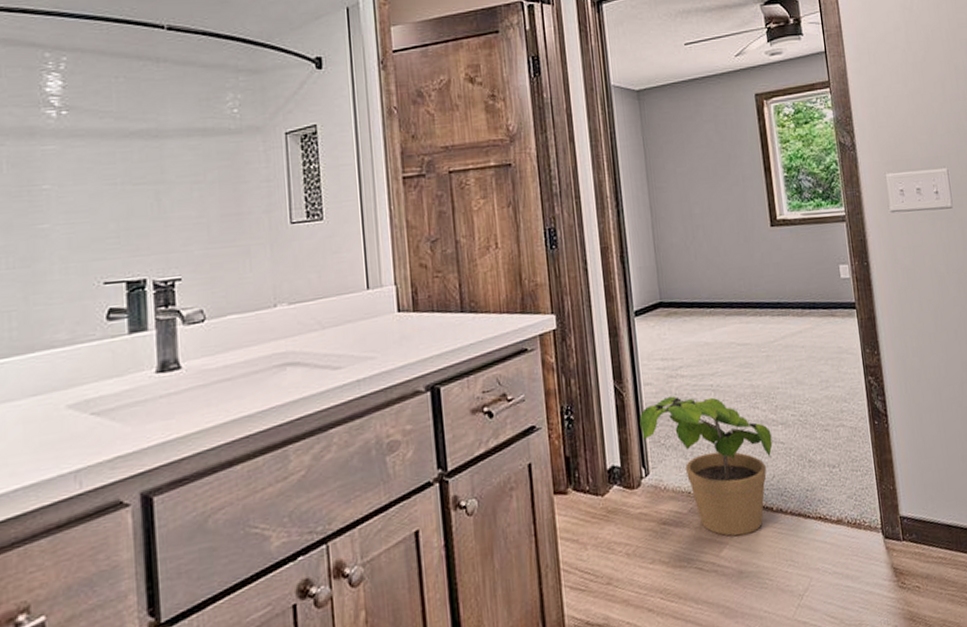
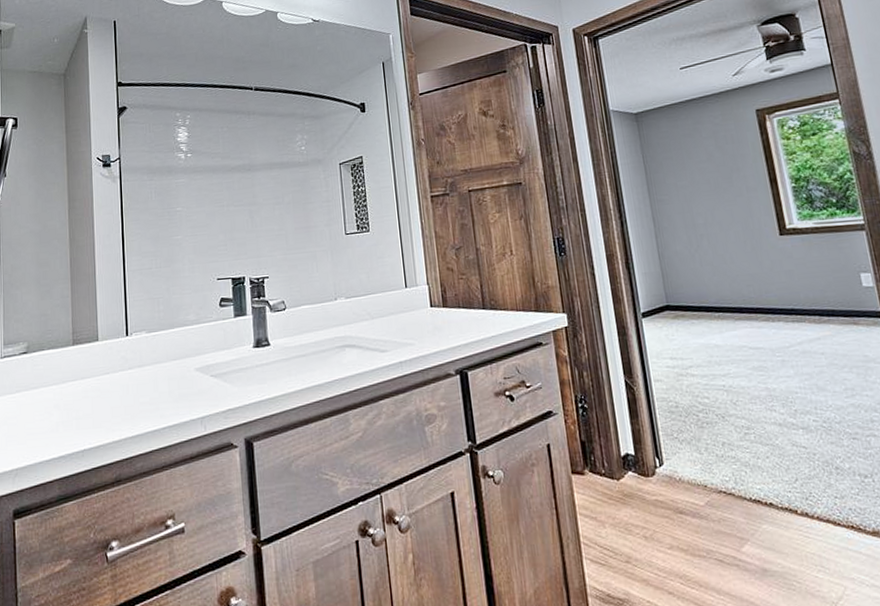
potted plant: present [639,396,773,537] -> none [651,393,794,534]

